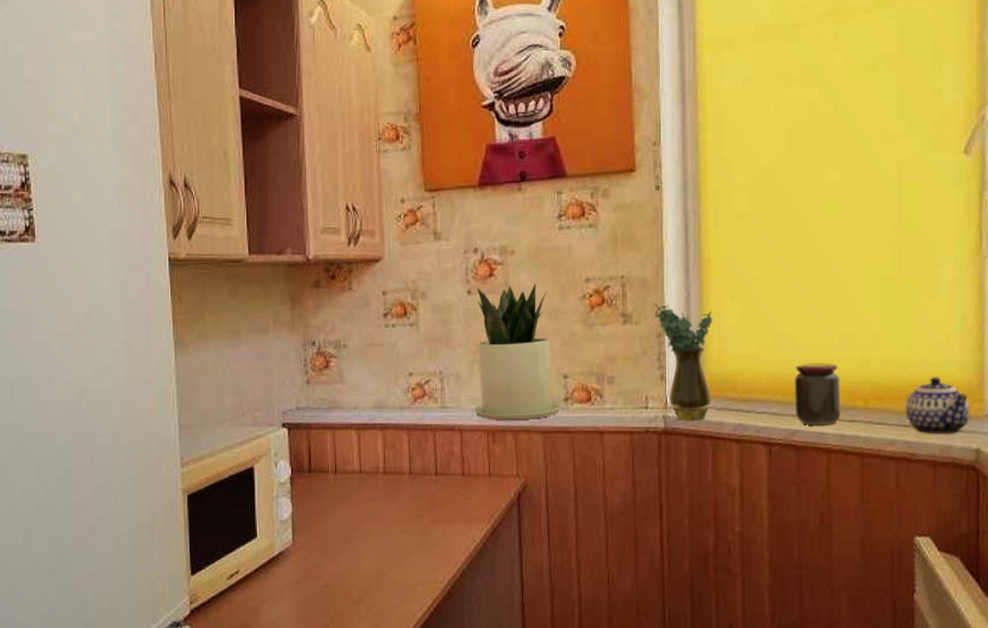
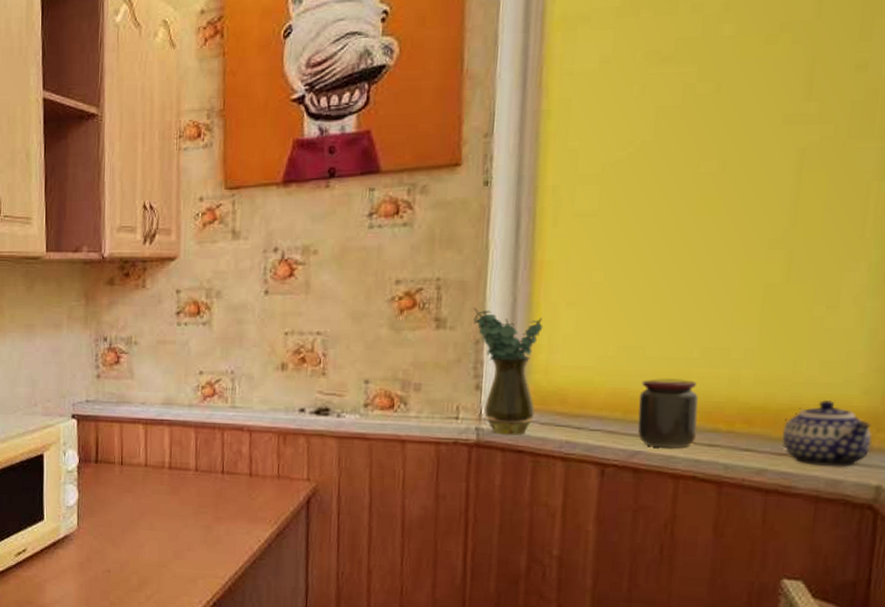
planter: present [474,284,563,421] -> none [265,285,362,425]

